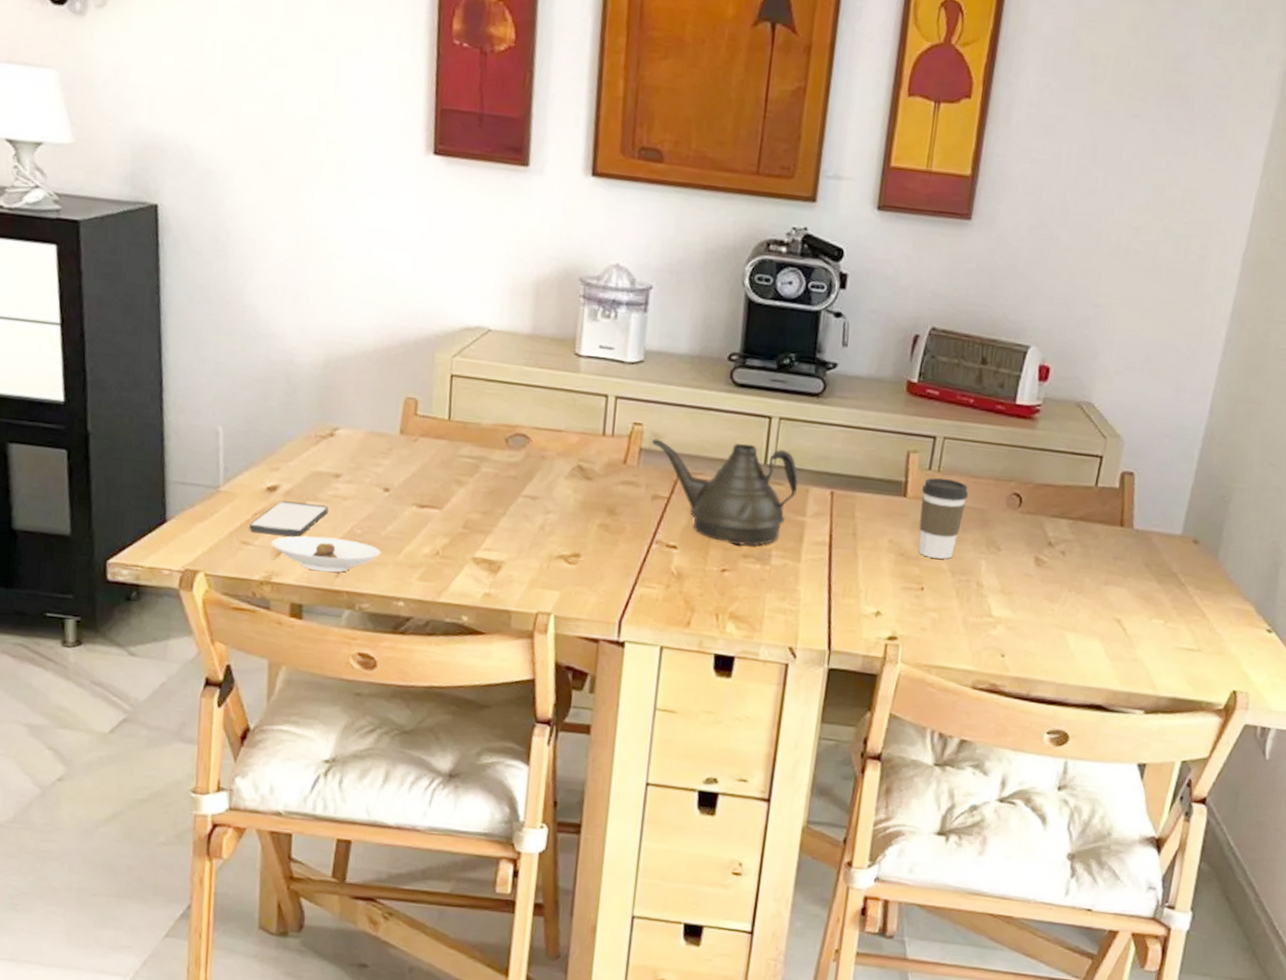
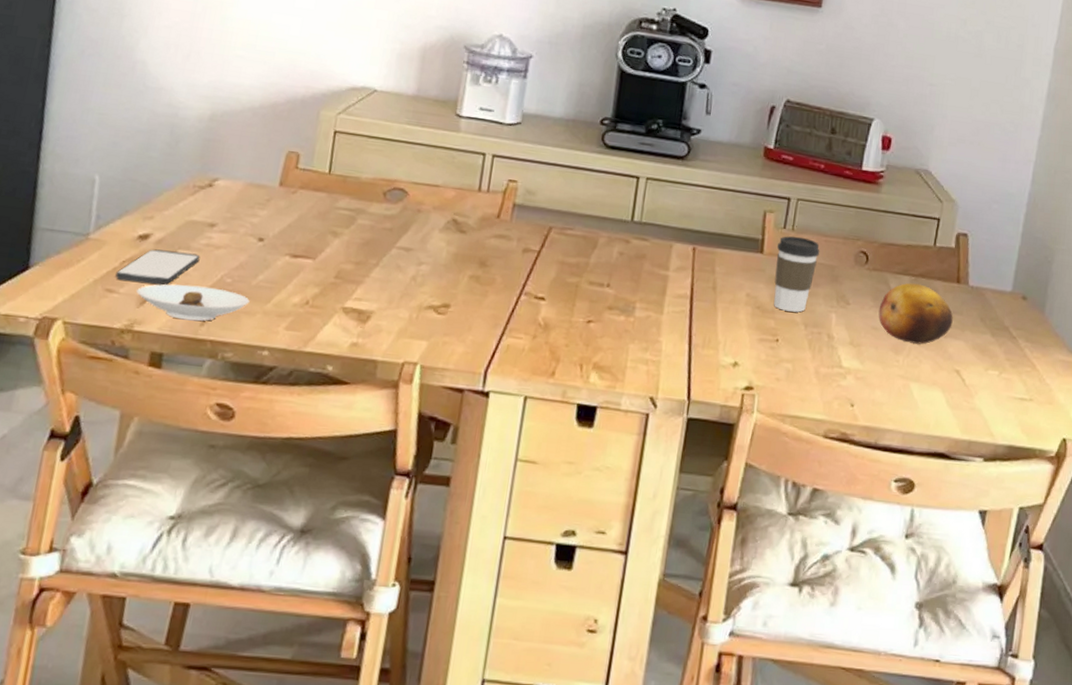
teapot: present [651,438,798,546] -> none [525,195,663,298]
fruit: none [1032,526,1115,592] -> present [878,283,953,345]

